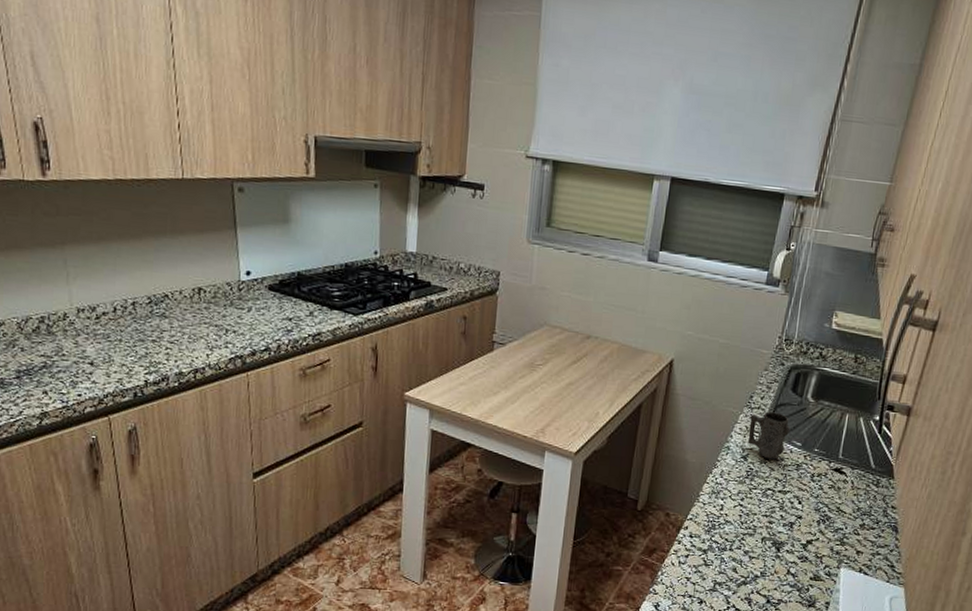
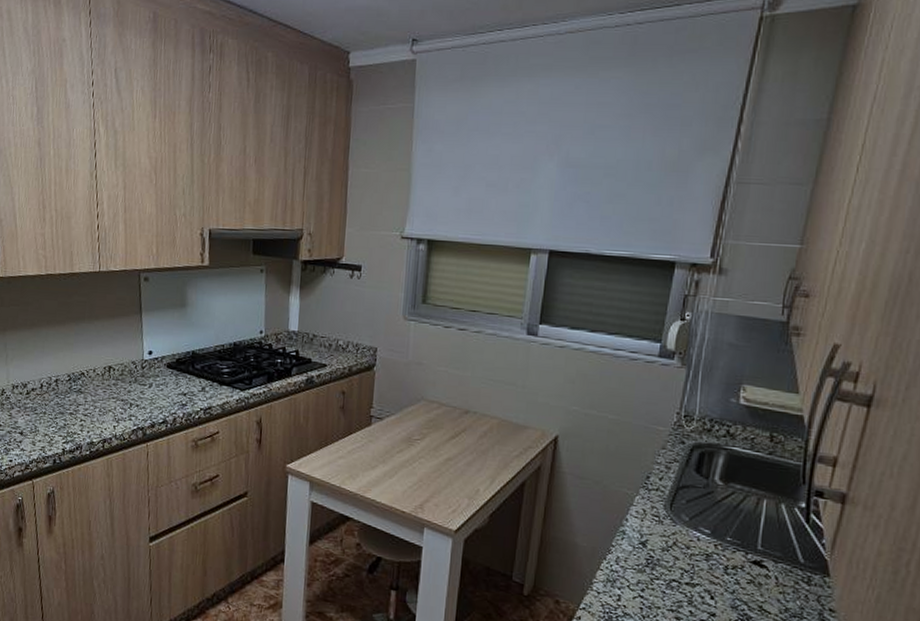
mug: present [747,411,791,460] -> none [646,494,697,548]

